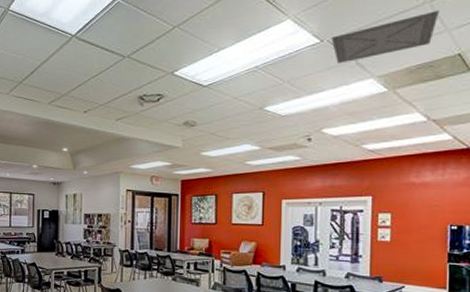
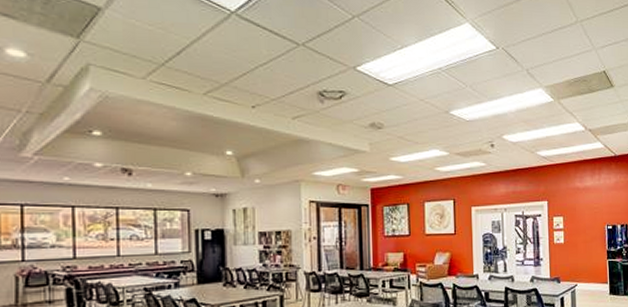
ceiling vent: present [331,10,440,64] -> none [505,29,589,72]

